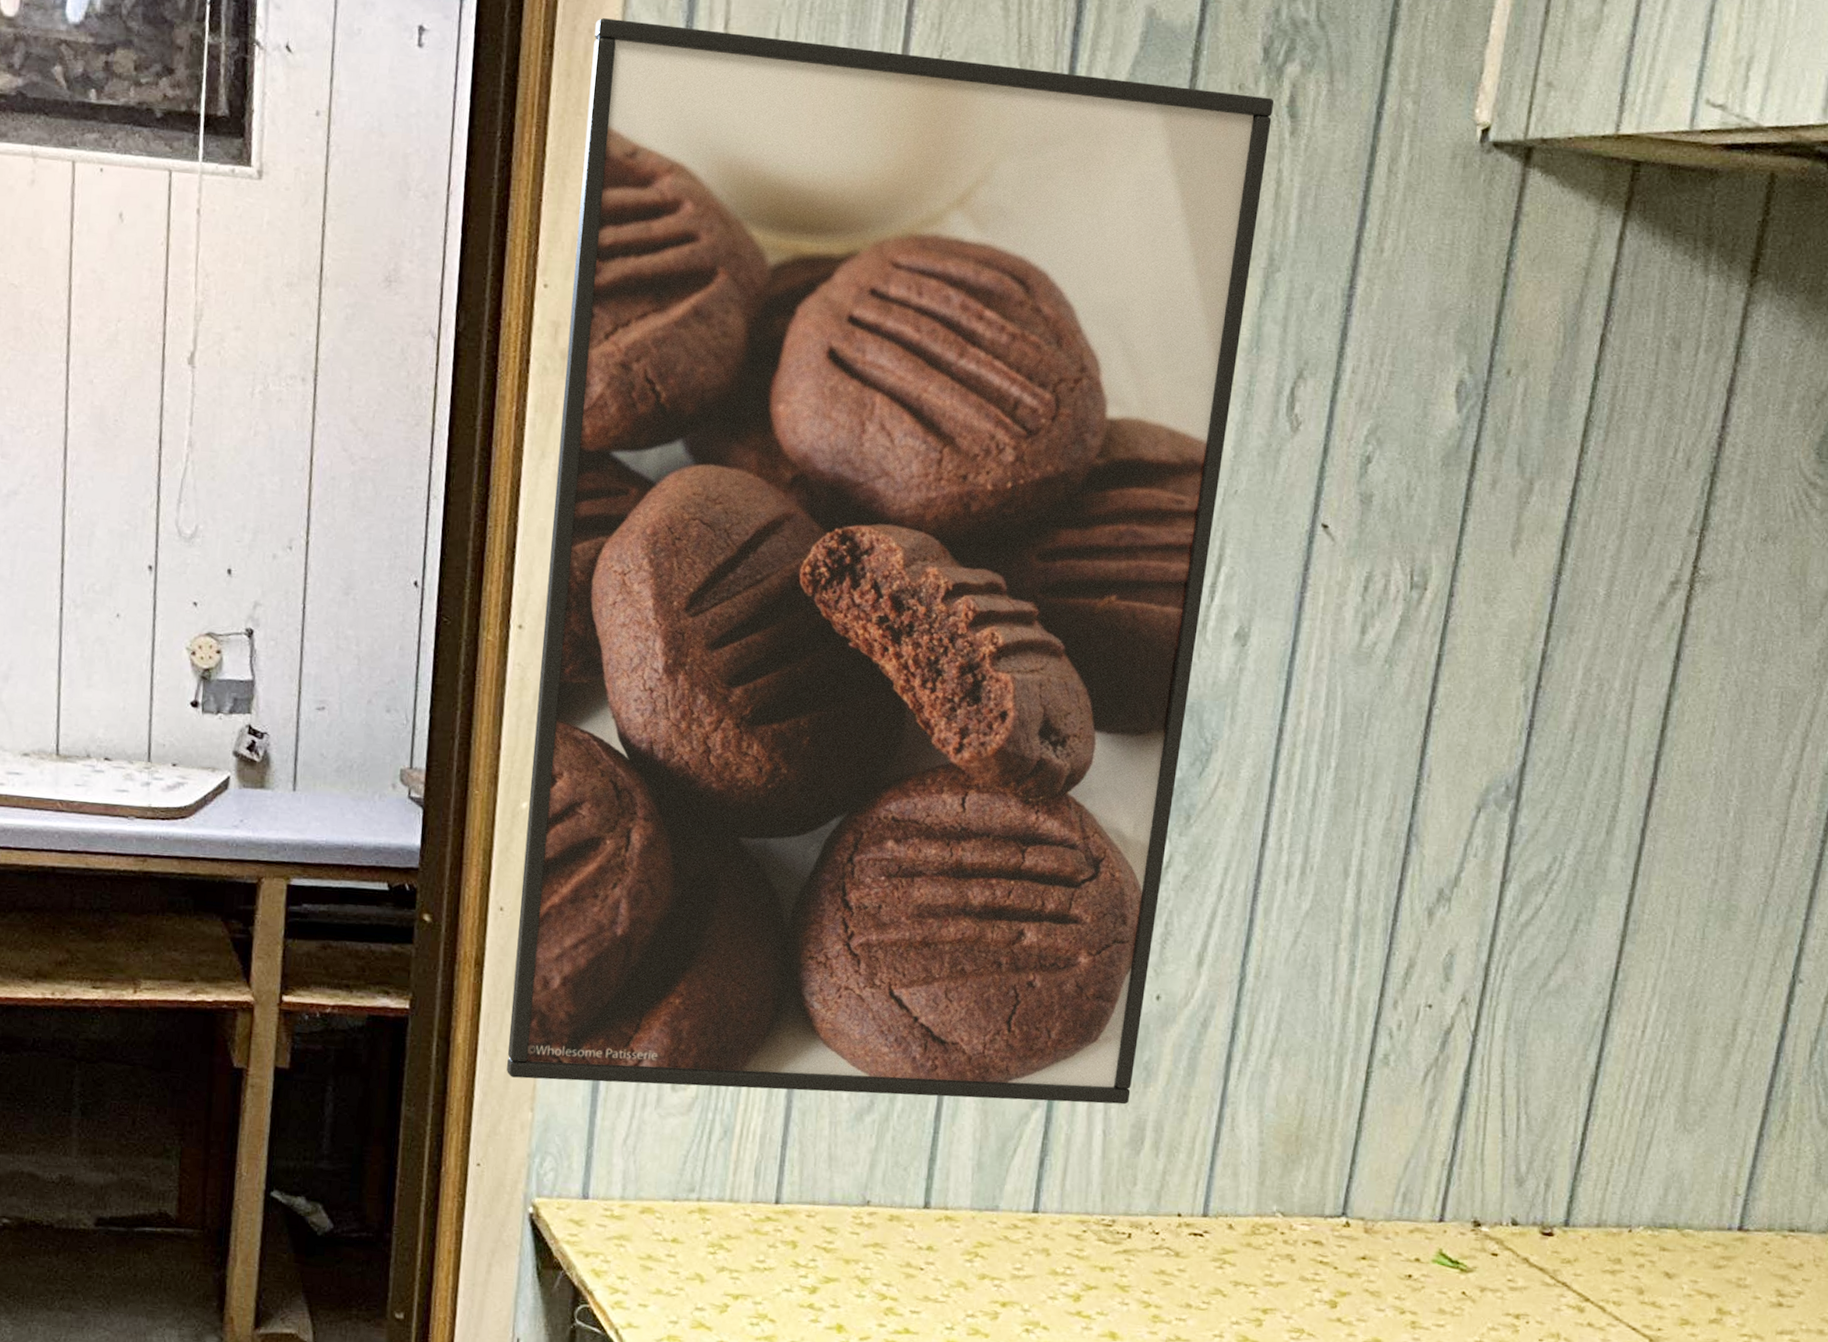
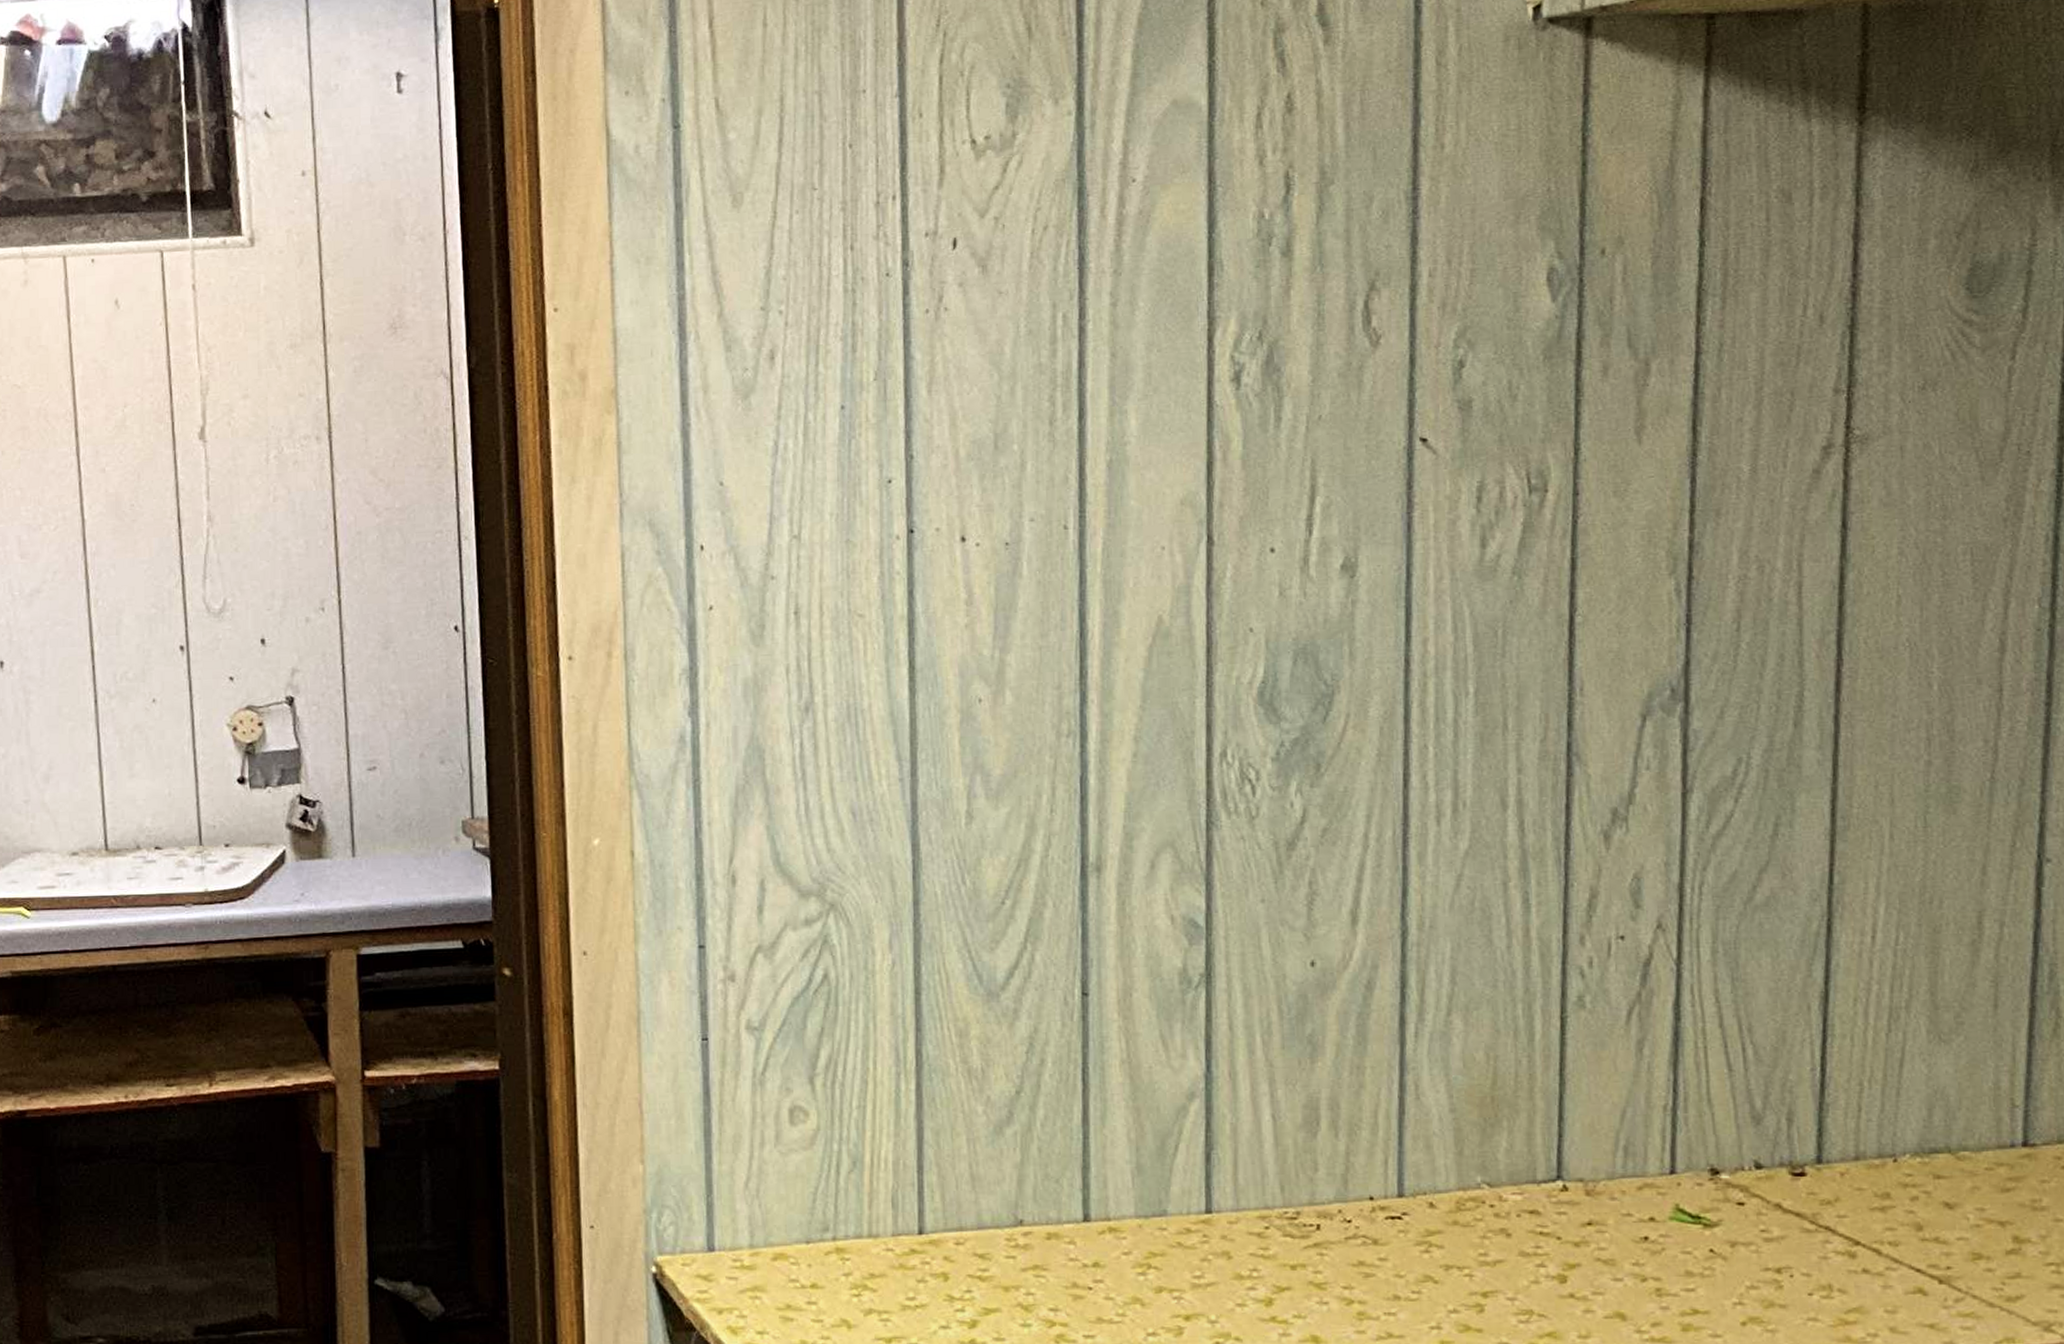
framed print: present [507,18,1274,1105] -> none [575,9,1302,1130]

